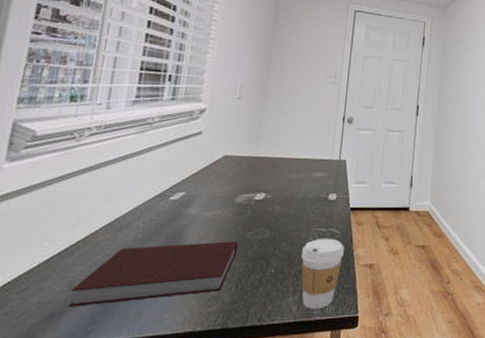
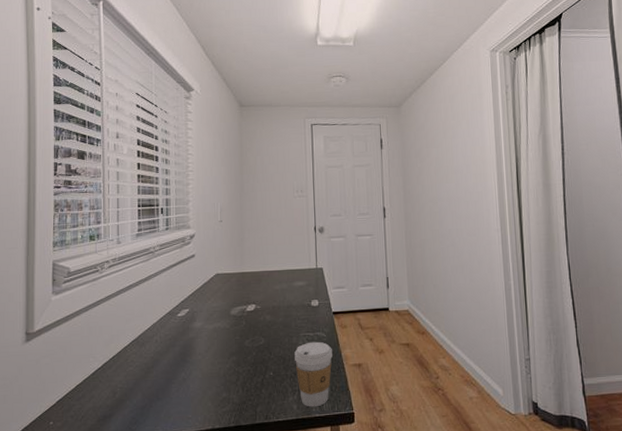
notebook: present [68,241,238,307] -> none [114,349,239,410]

